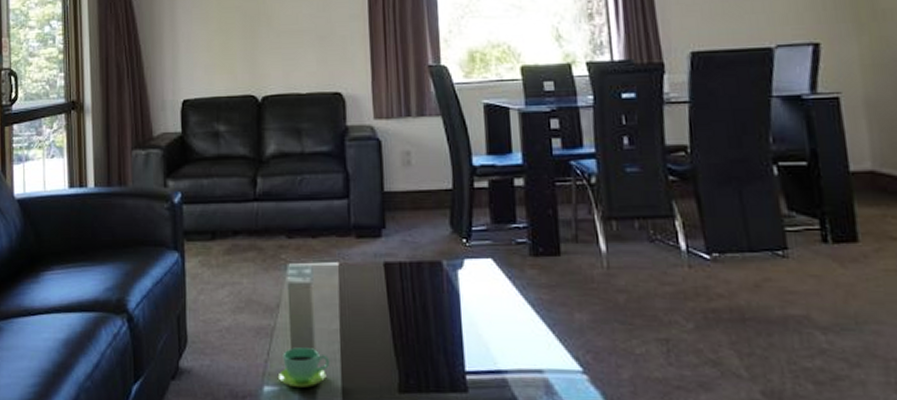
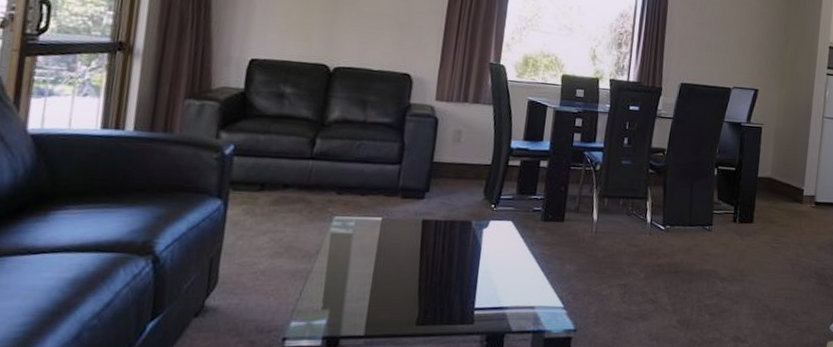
cup: present [277,347,330,389] -> none [306,288,360,323]

